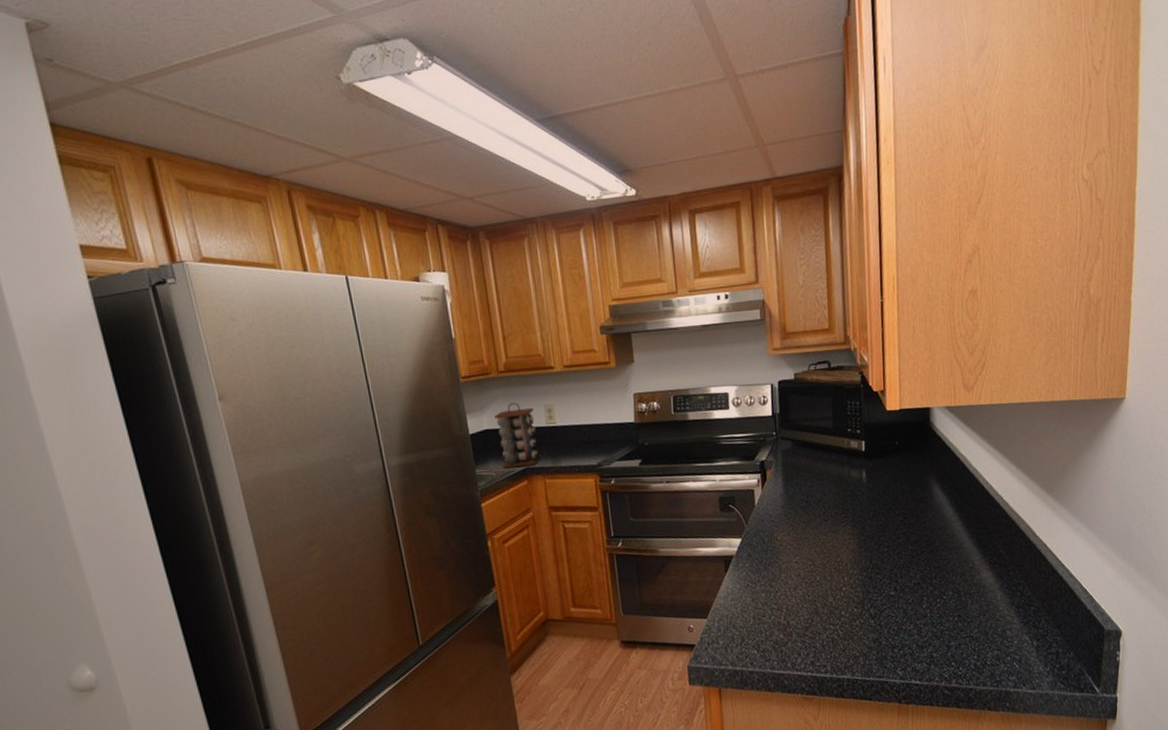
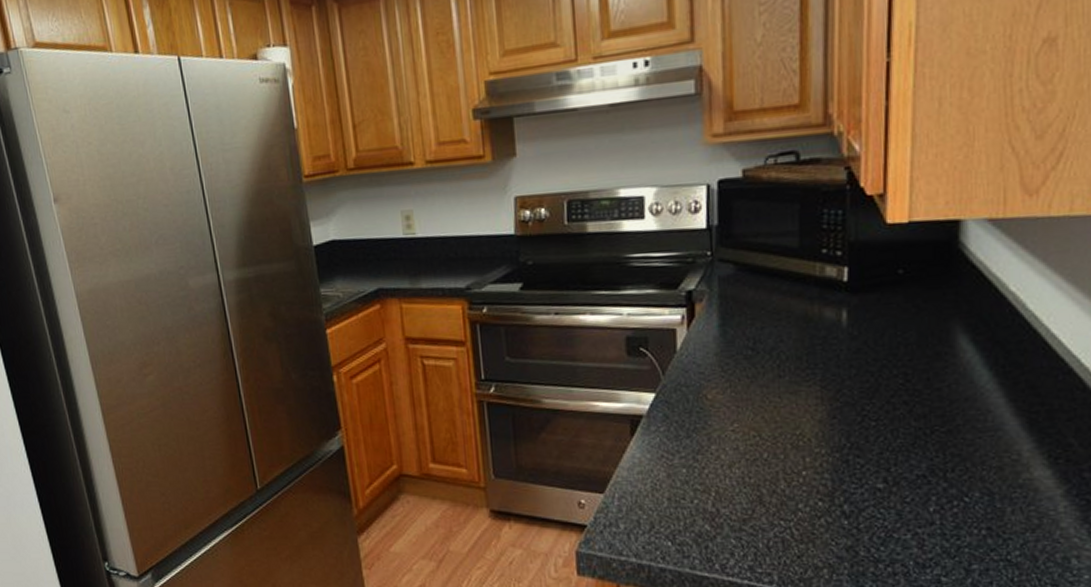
spice rack: present [495,402,541,468] -> none [342,207,397,288]

